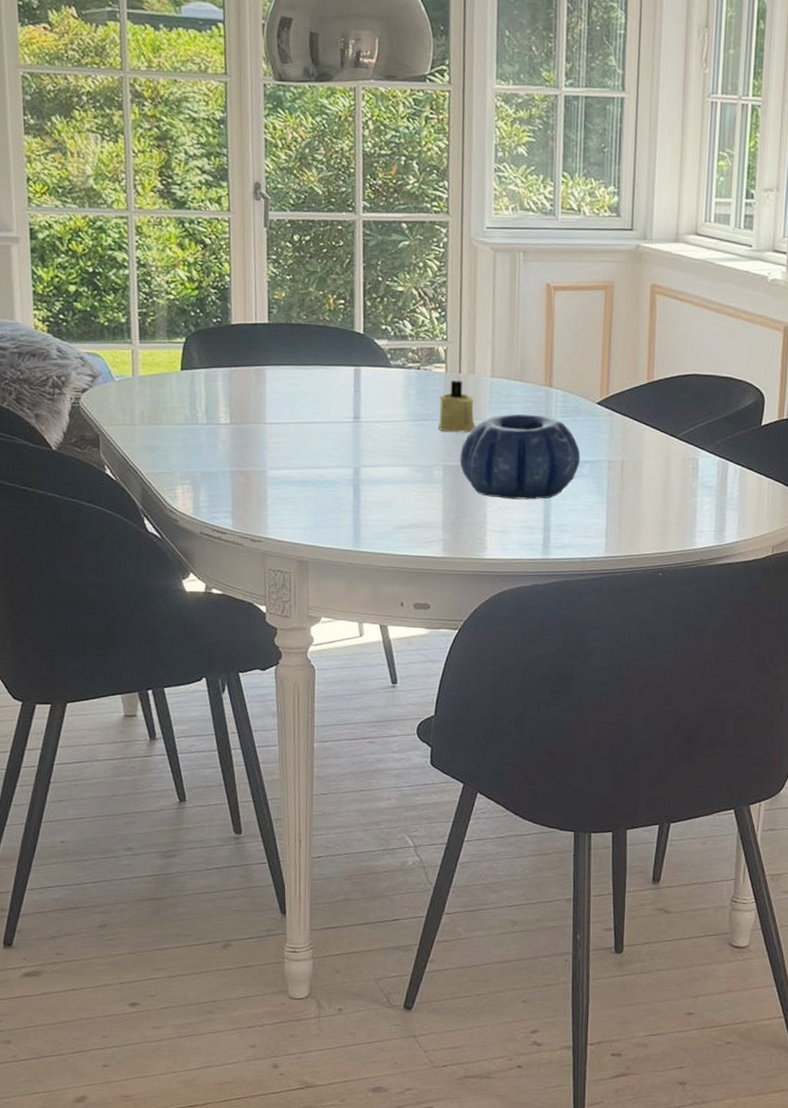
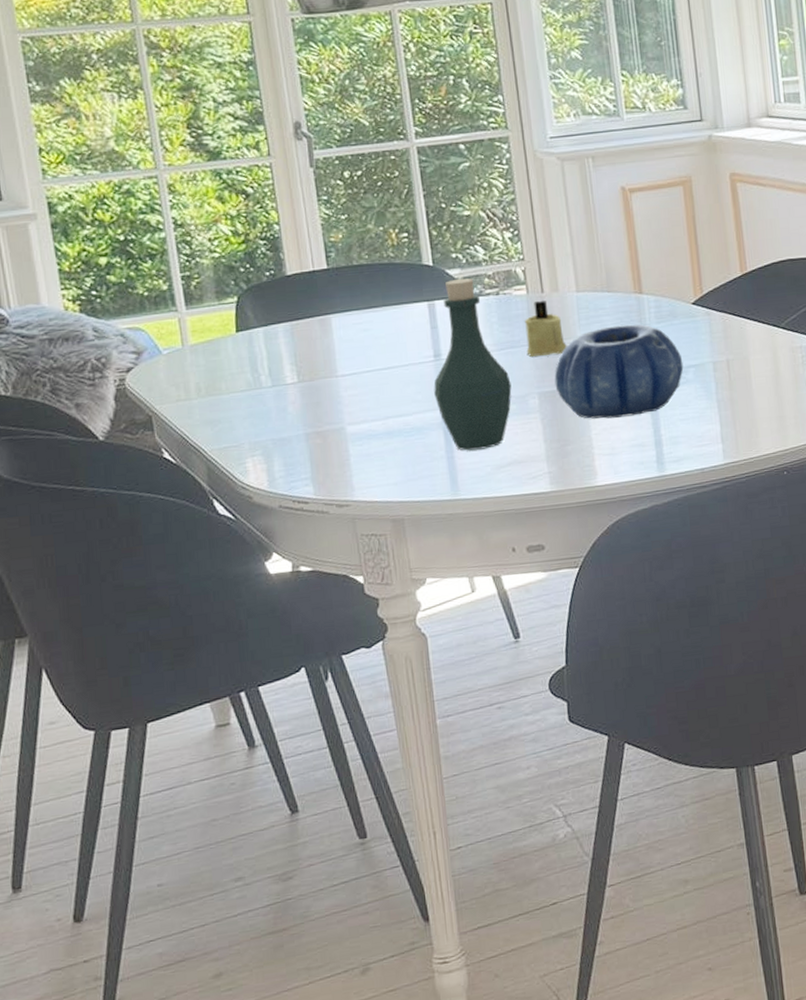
bottle: none [349,350,420,510] -> present [434,278,512,451]

